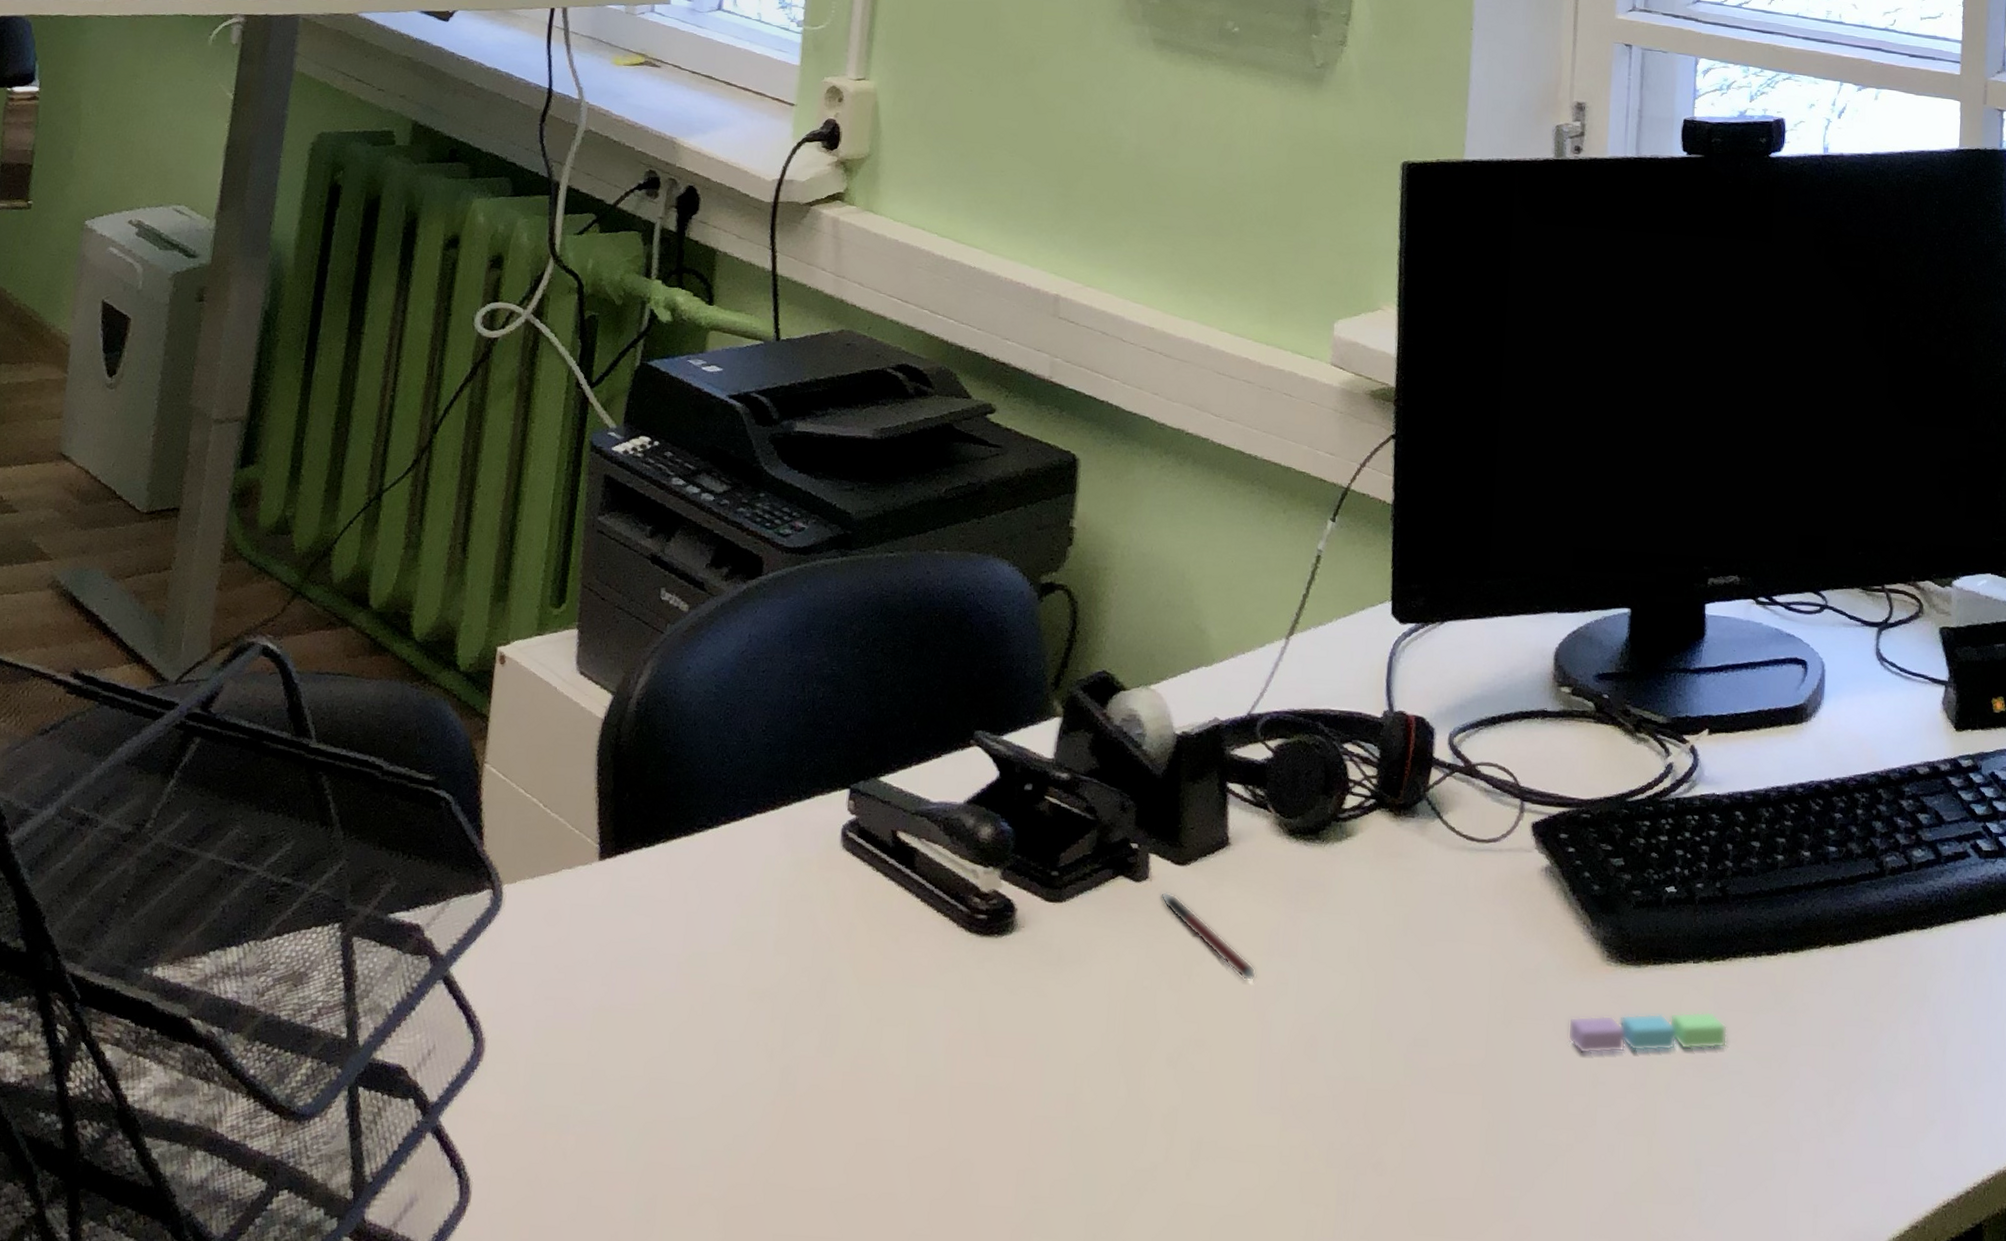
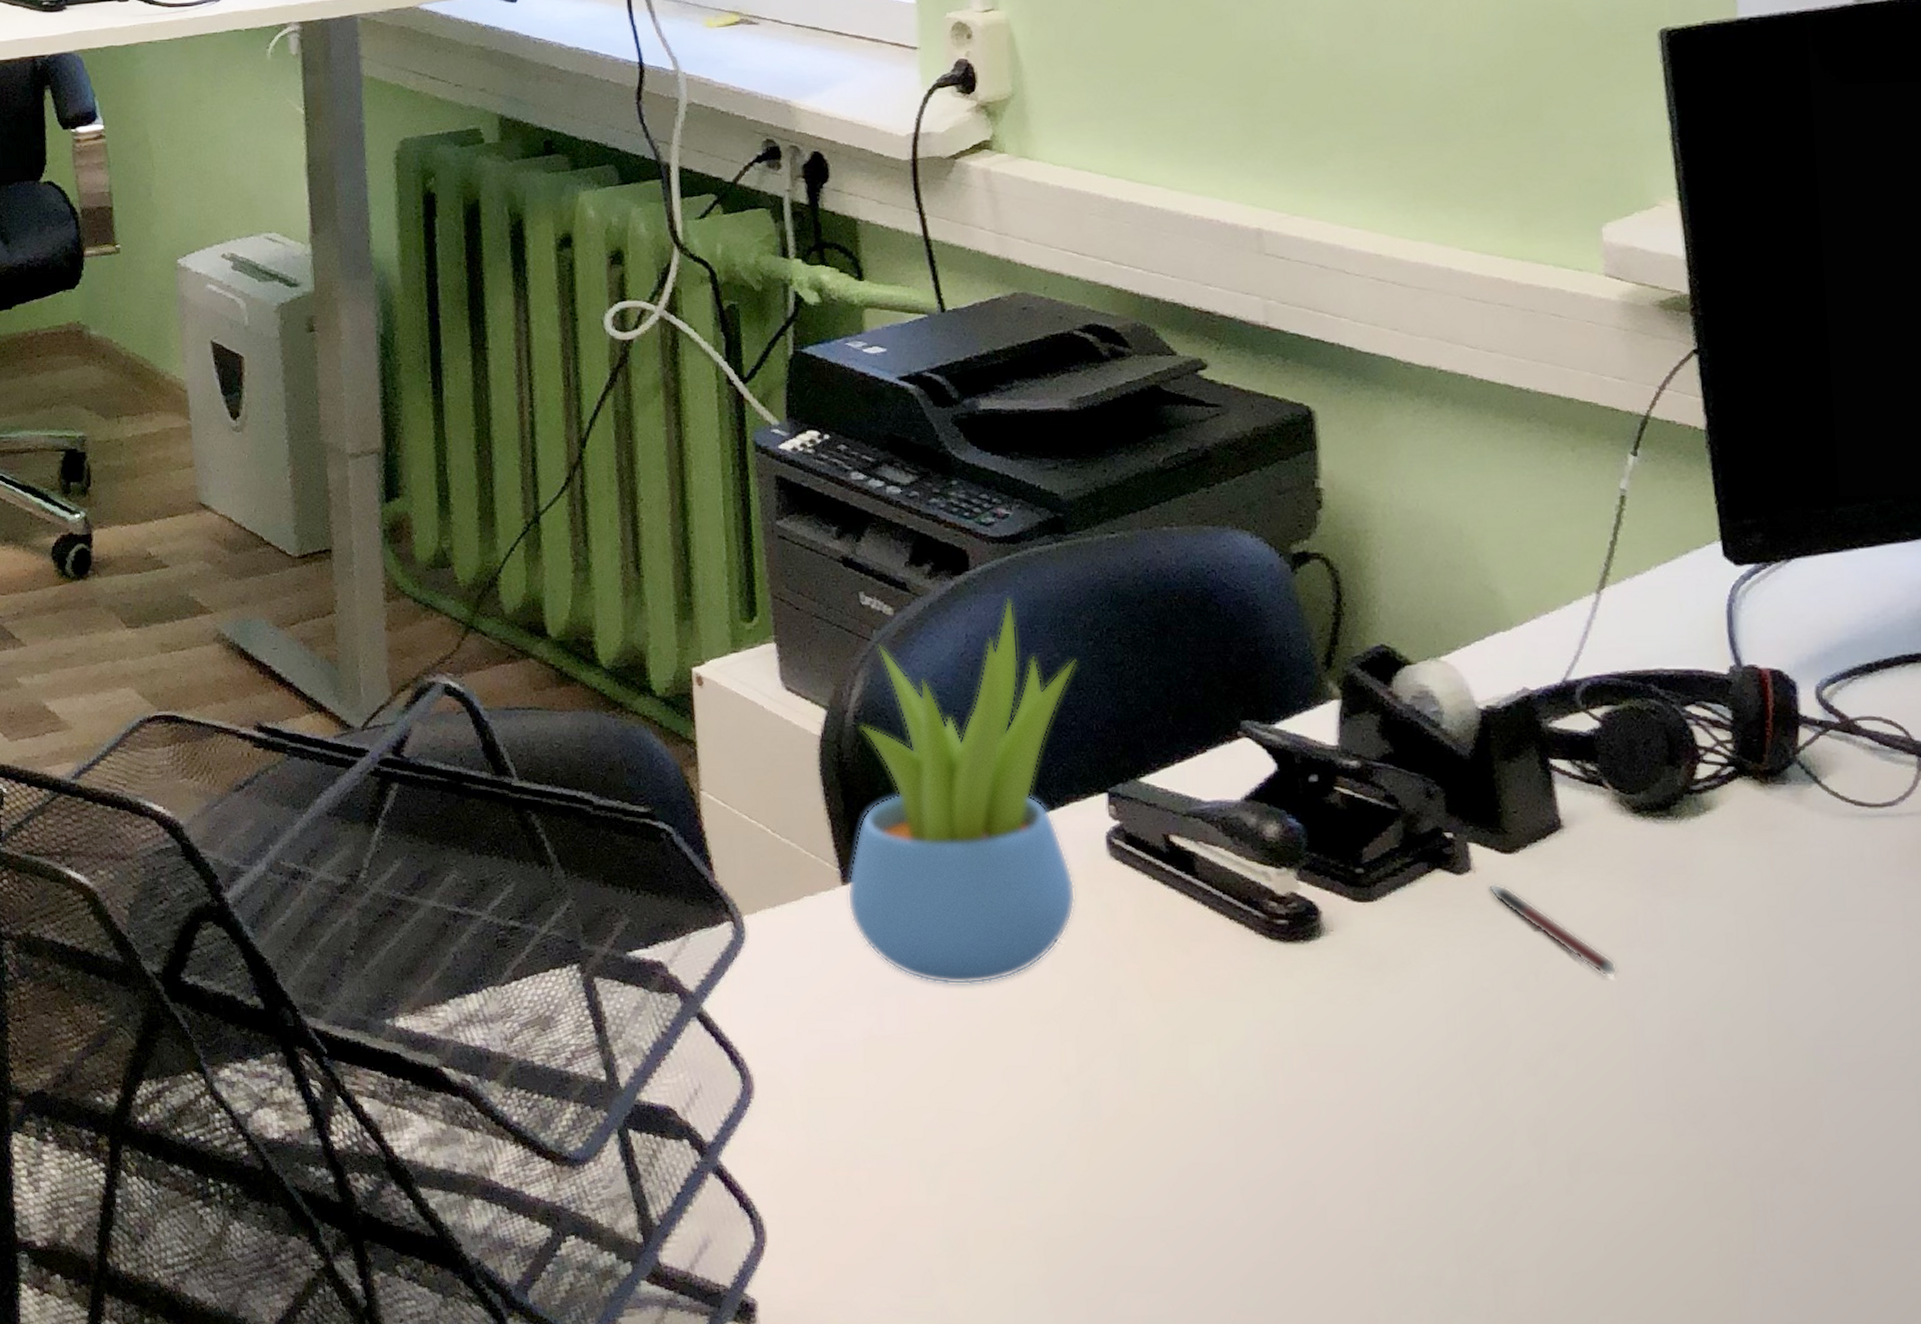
succulent plant: none [600,604,842,962] -> present [847,598,1077,985]

